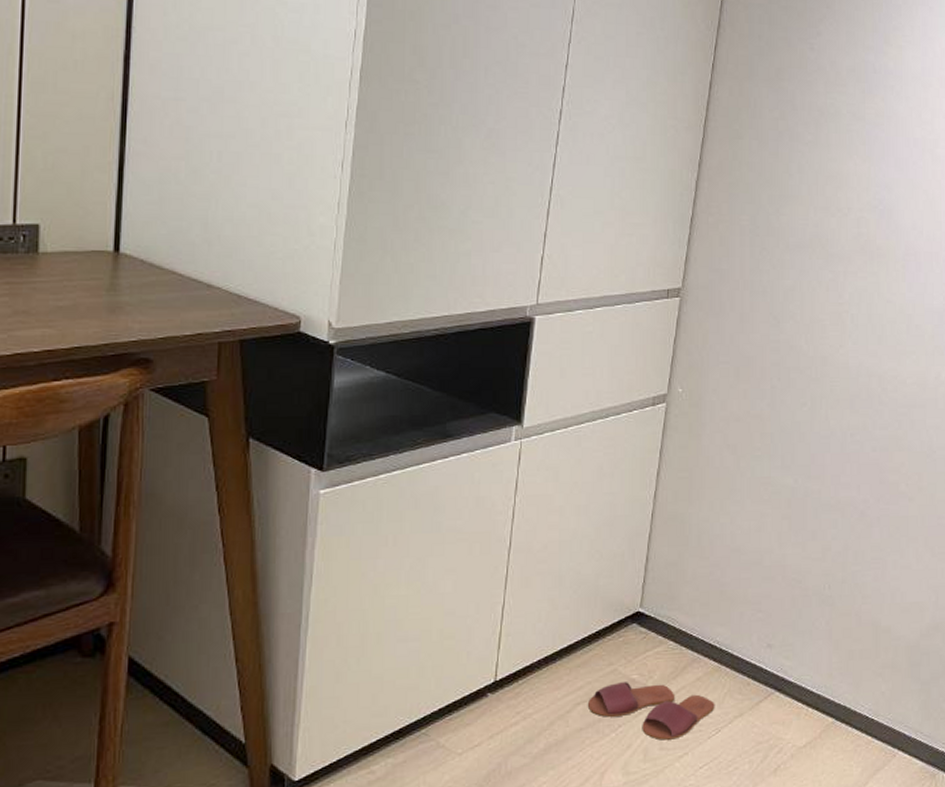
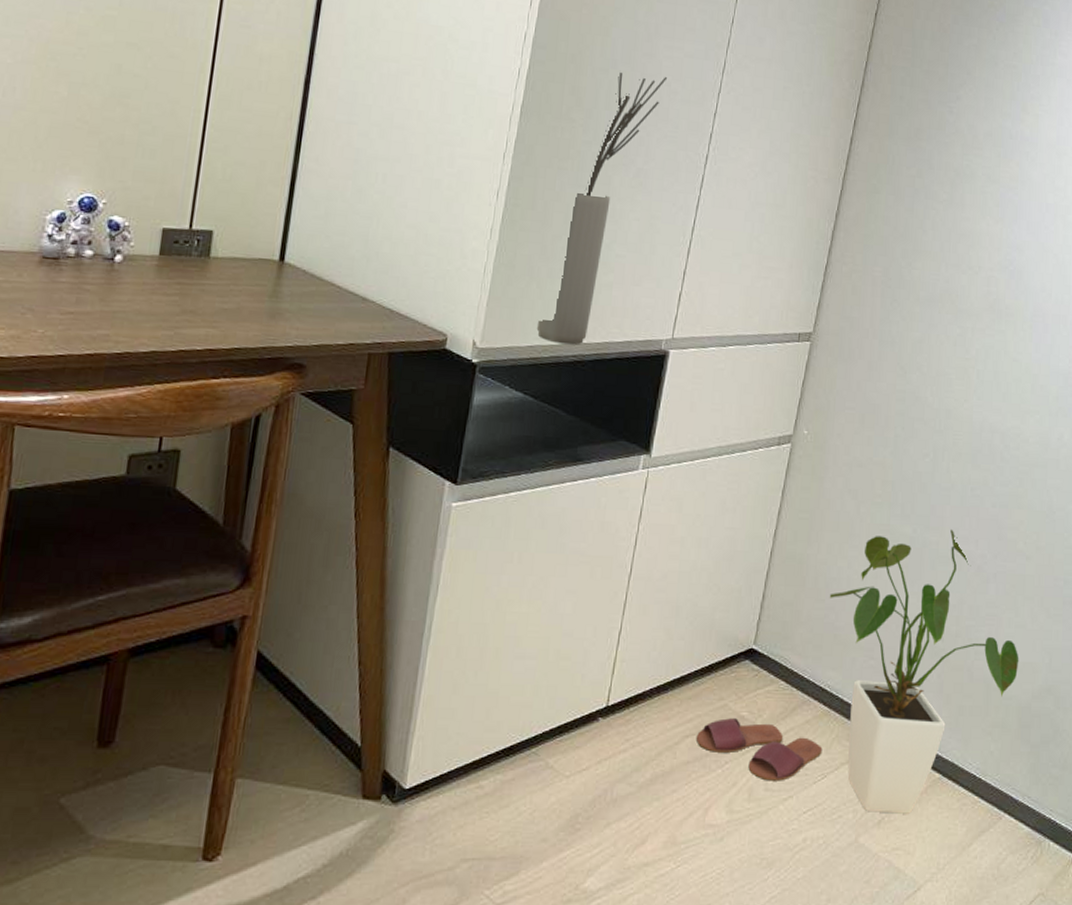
vase: none [394,26,514,318] -> present [536,71,668,345]
house plant: none [713,476,906,762] -> present [829,529,1019,814]

